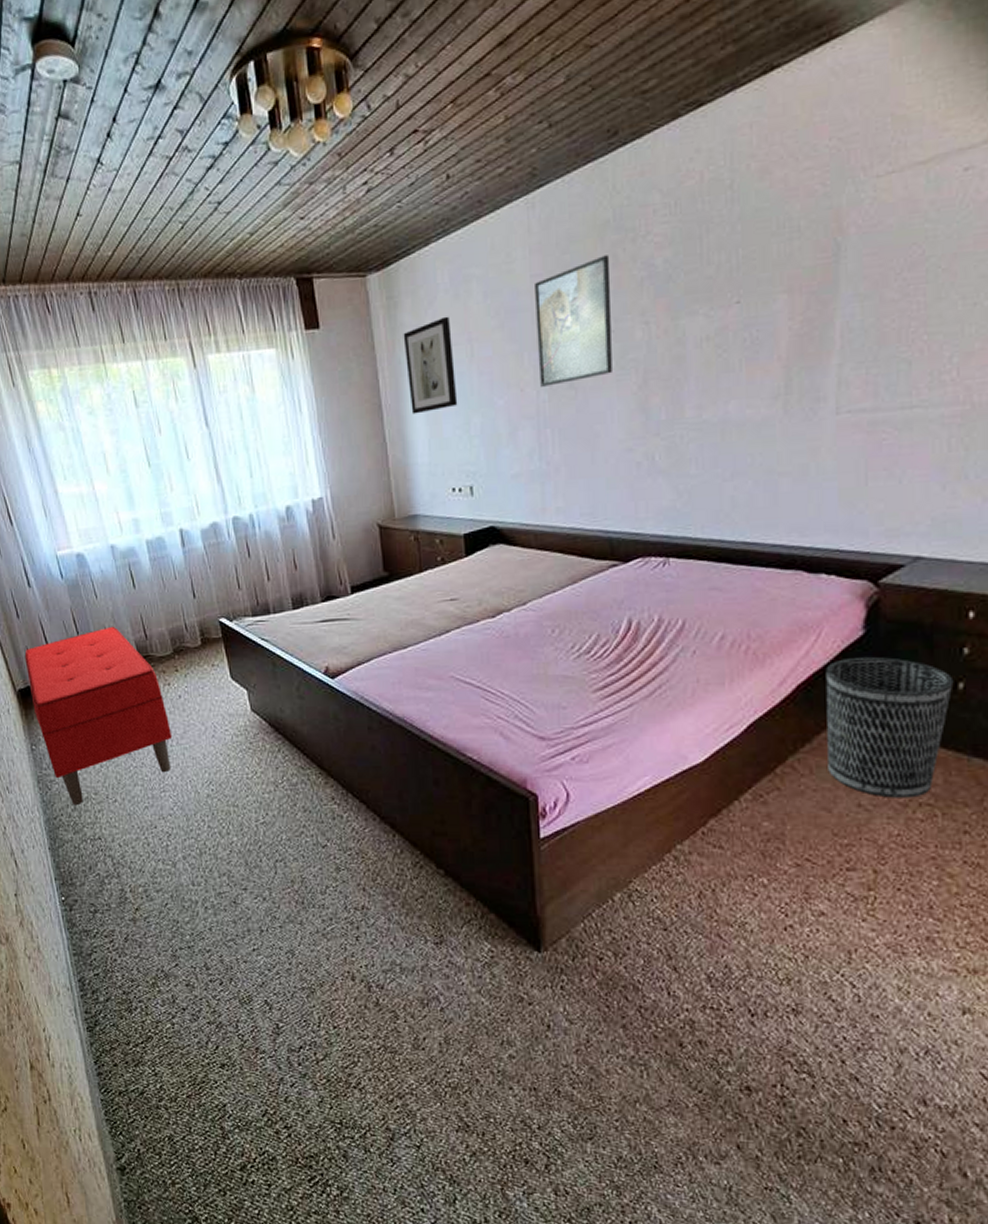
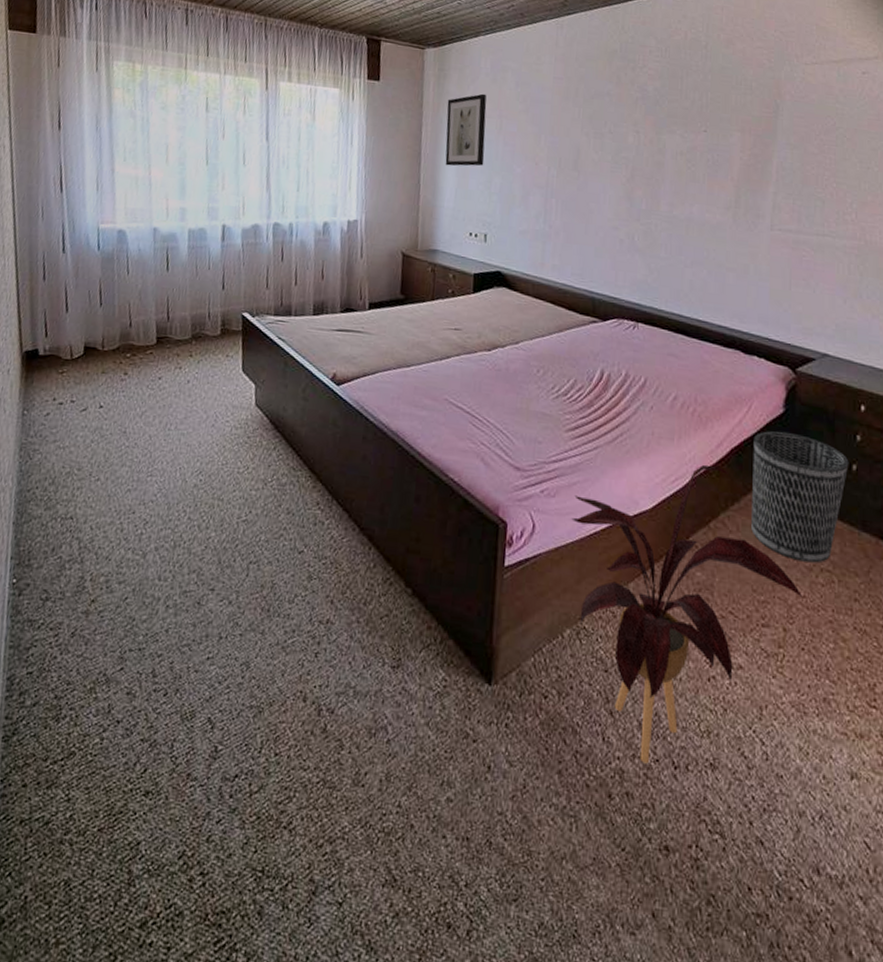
bench: present [24,626,173,806] -> none [35,303,173,480]
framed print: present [535,255,612,387] -> none [551,75,615,166]
house plant: none [610,706,897,1013] -> present [571,464,803,764]

